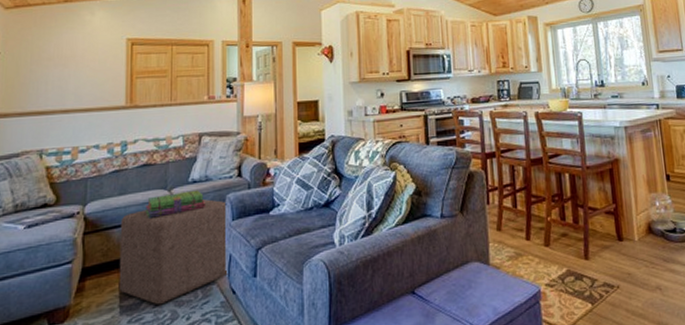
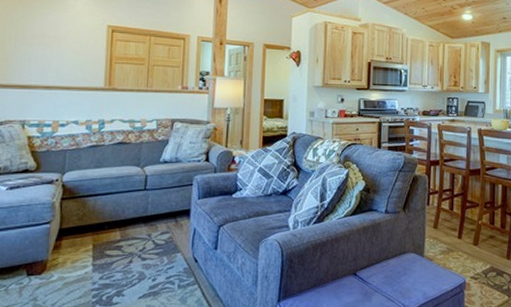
ottoman: present [118,199,228,305] -> none [92,178,193,266]
stack of books: present [145,190,205,218] -> none [119,169,174,191]

